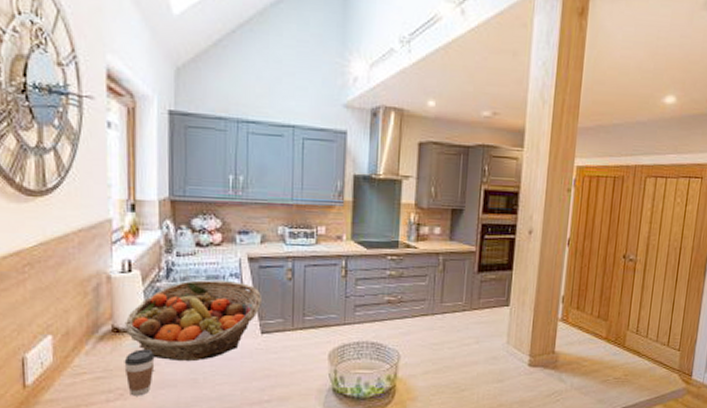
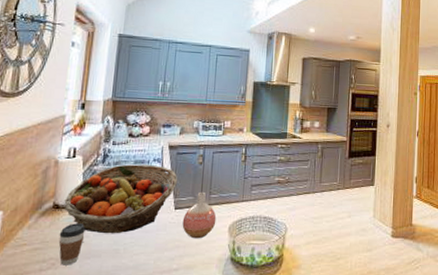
vase: none [271,313,313,367] -> present [182,191,217,239]

